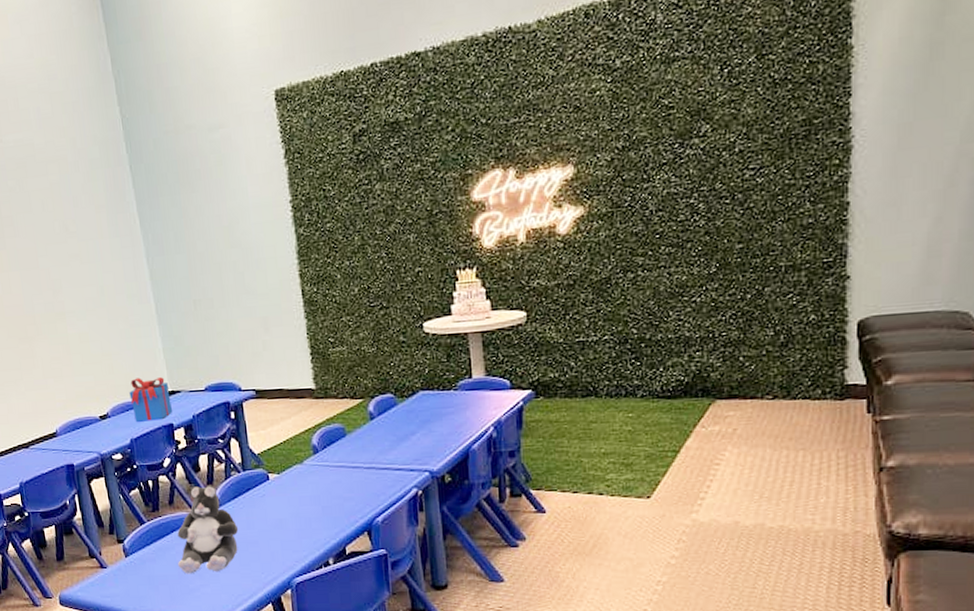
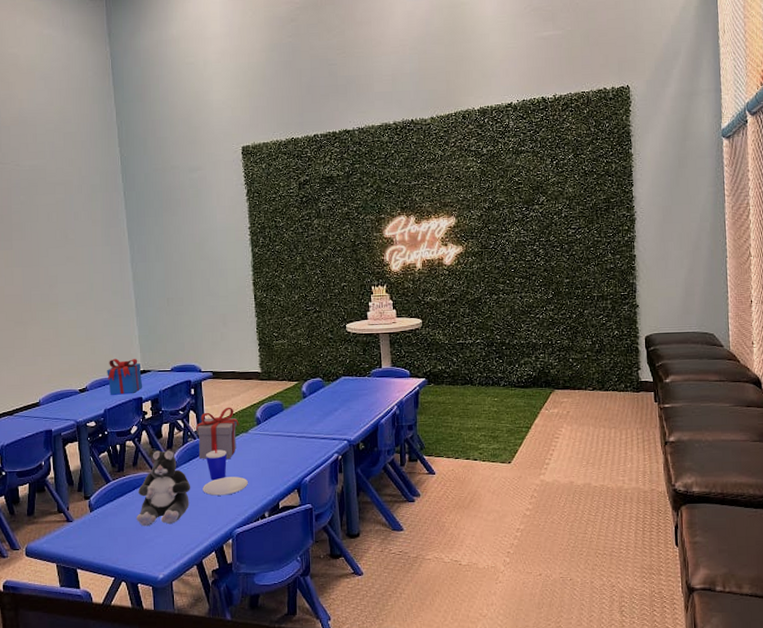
gift box: none [239,433,292,497] -> present [195,407,239,460]
plate: none [252,516,306,539] -> present [203,476,248,496]
beverage cup: none [254,478,280,522] -> present [206,444,227,481]

